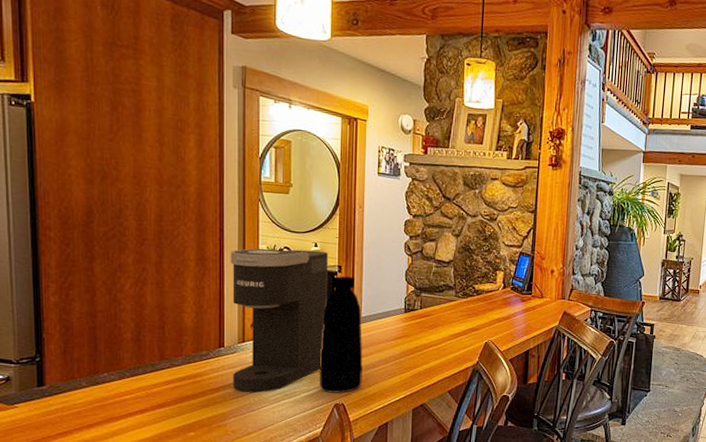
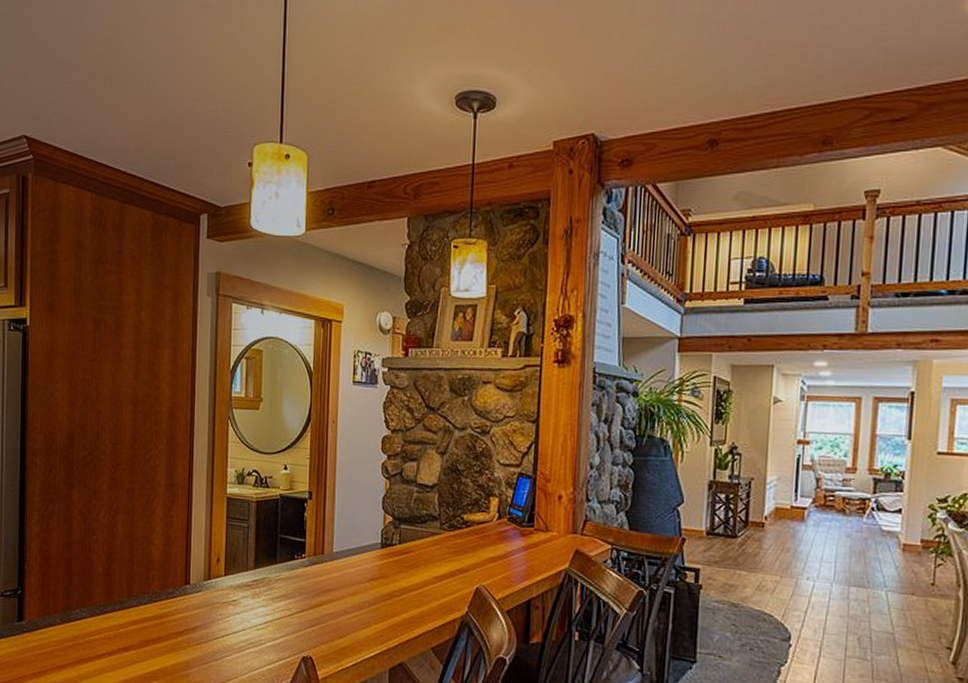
coffee maker: present [230,248,328,393] -> none [197,471,298,639]
bottle: present [319,276,363,393] -> none [286,503,334,645]

